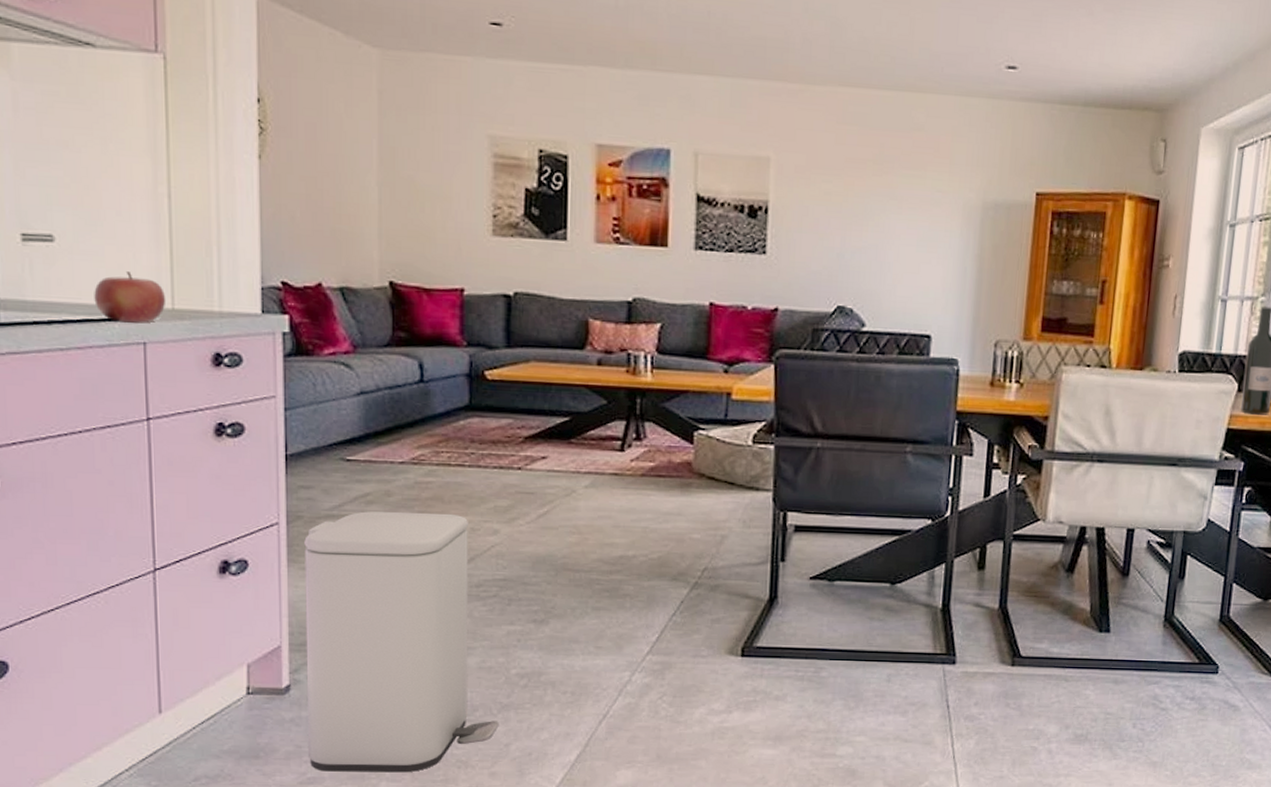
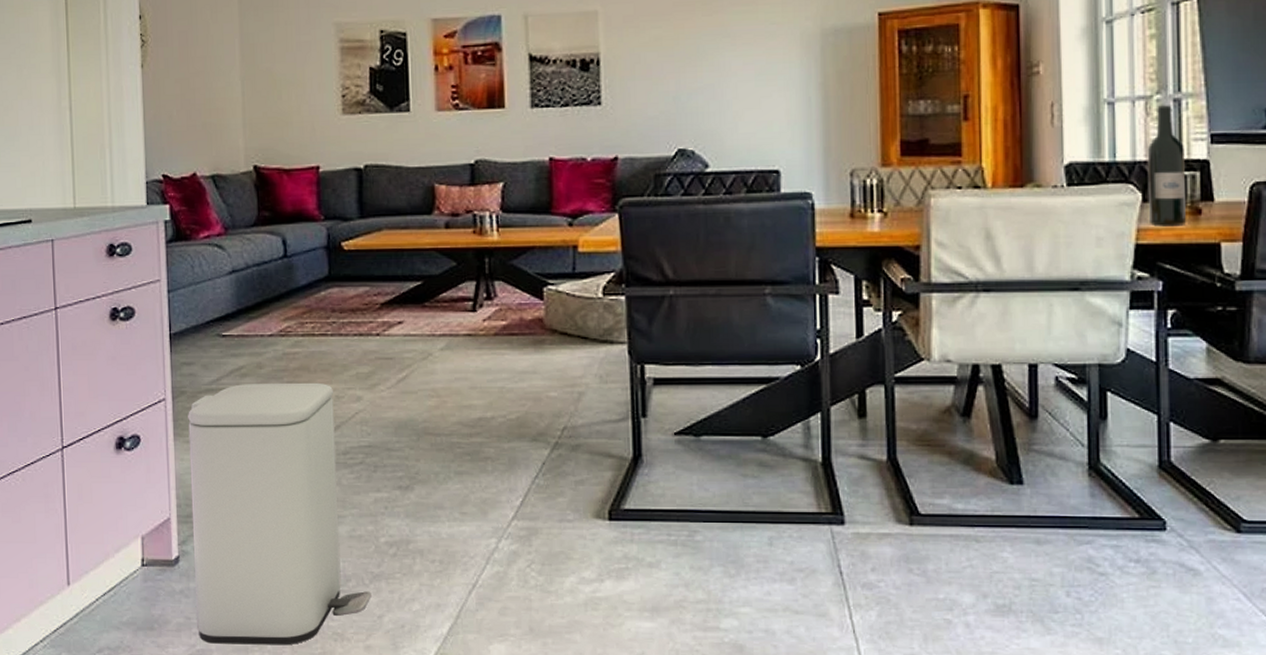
fruit: present [94,271,167,324] -> none [12,178,69,223]

